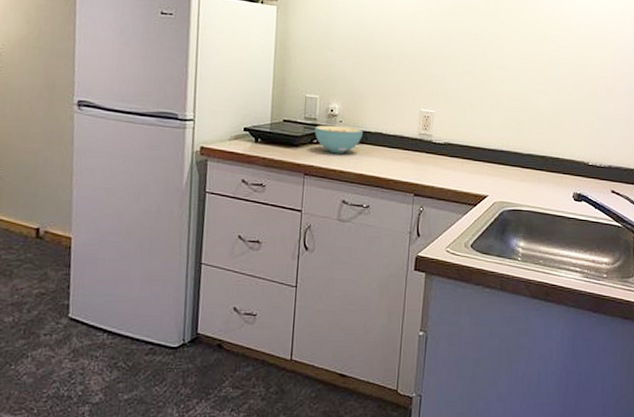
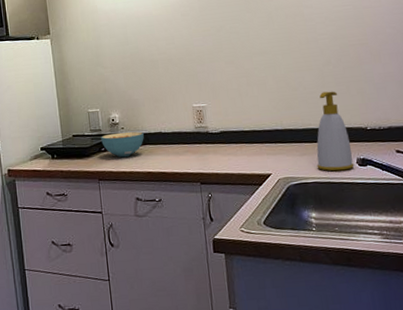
soap bottle: none [534,119,570,203] -> present [316,91,355,172]

